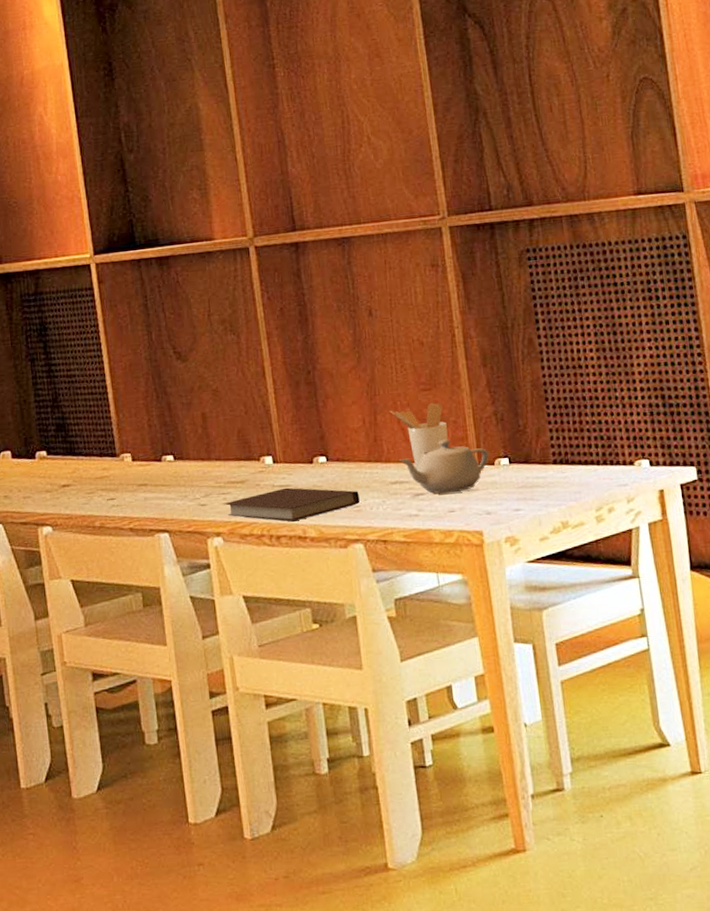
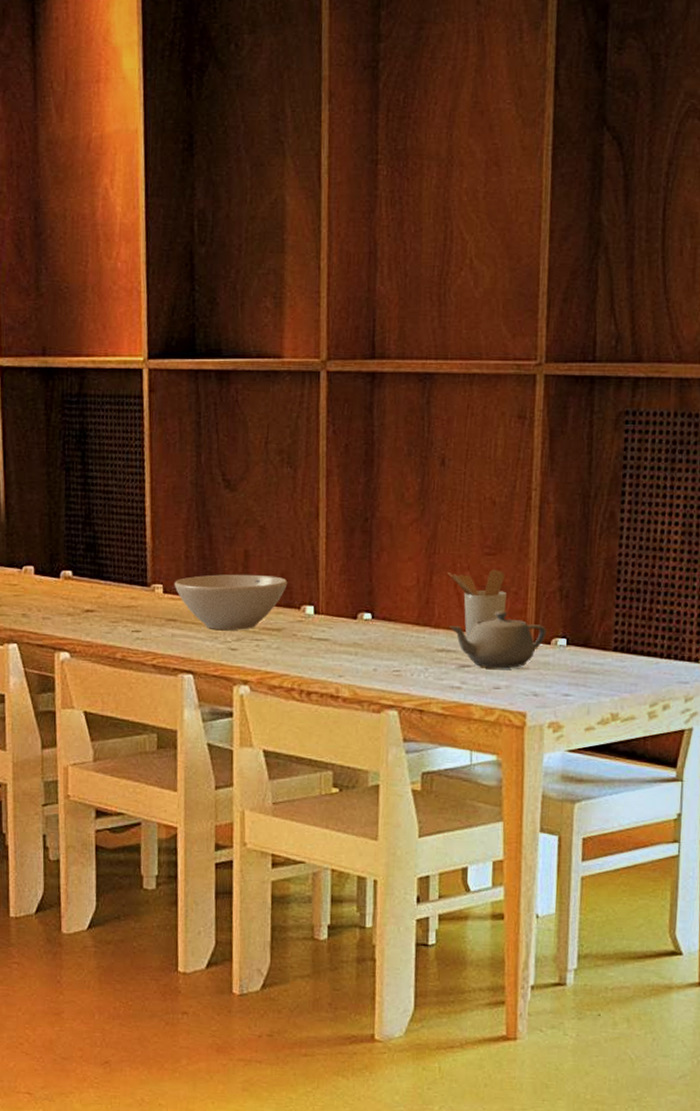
bowl: none [141,433,245,489] -> present [174,574,288,630]
notebook: present [223,487,360,522] -> none [255,641,401,679]

